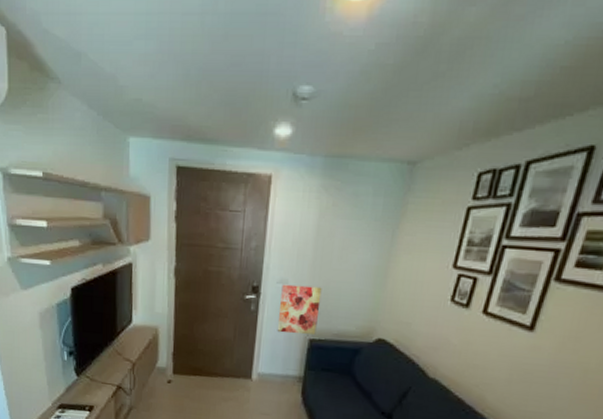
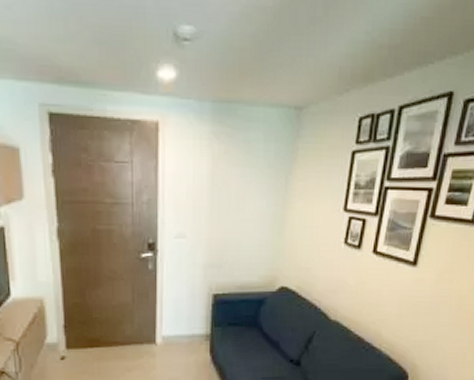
wall art: present [277,284,322,335] -> none [178,238,222,291]

